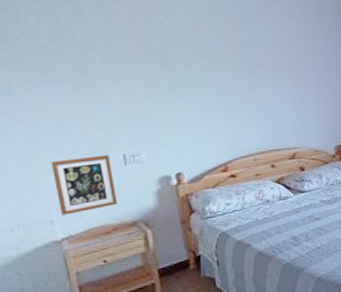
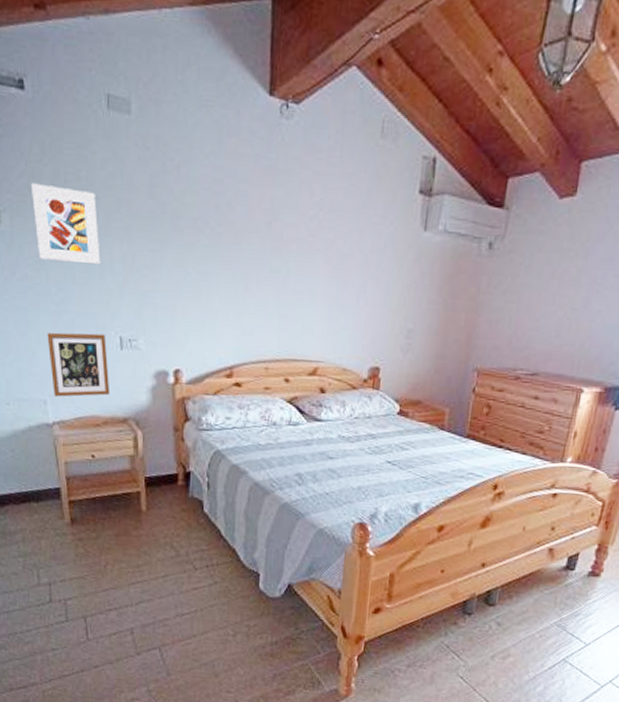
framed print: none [29,42,100,102] -> present [32,183,101,265]

